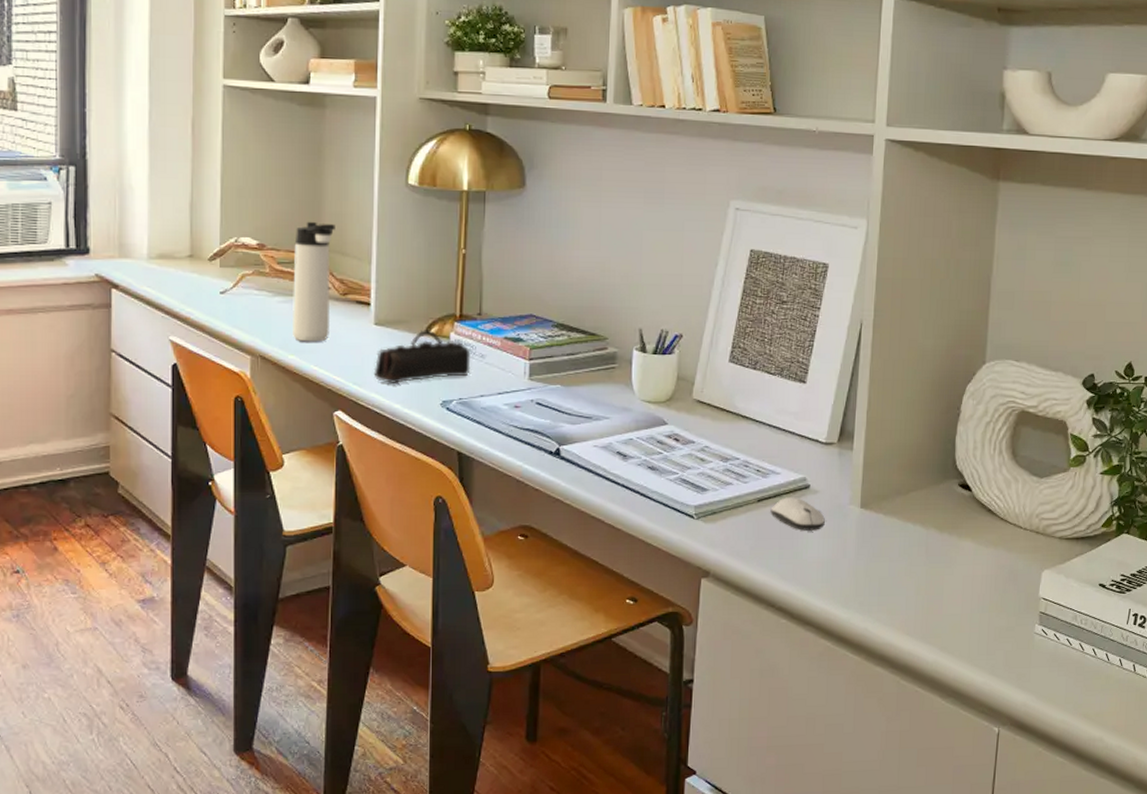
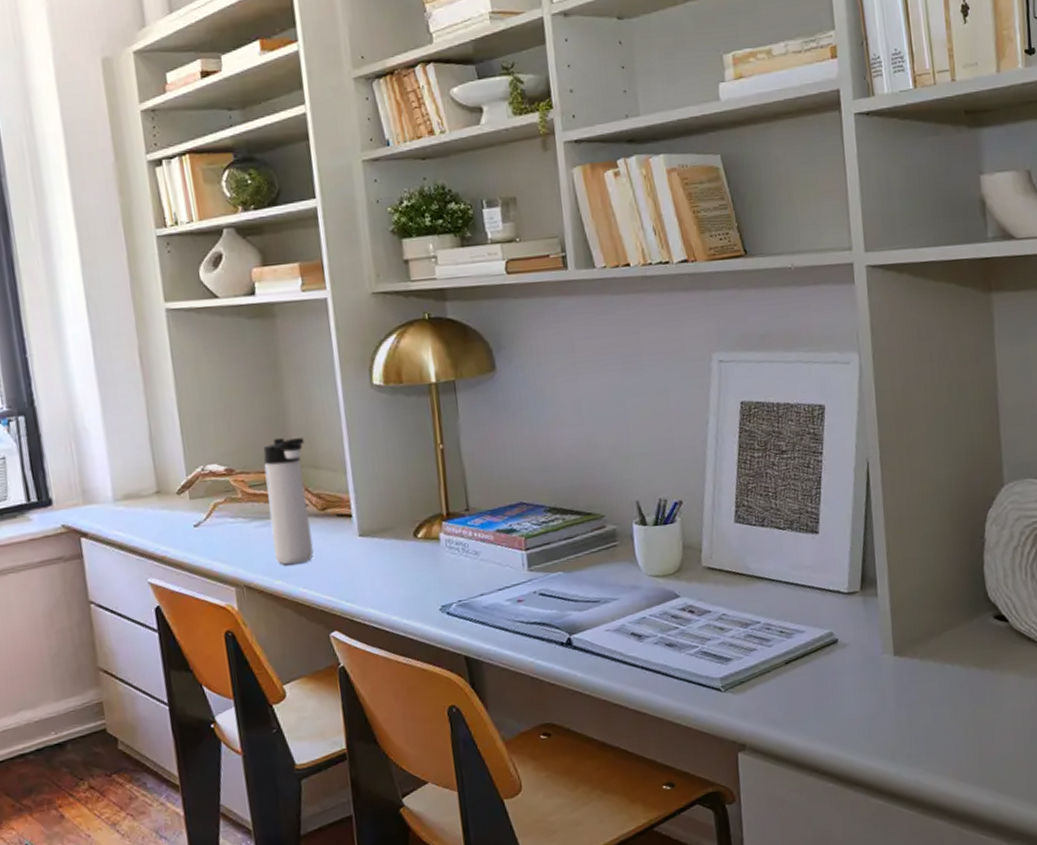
pencil case: present [374,330,471,383] -> none [365,533,466,595]
computer mouse: present [770,497,825,531] -> none [800,654,859,688]

